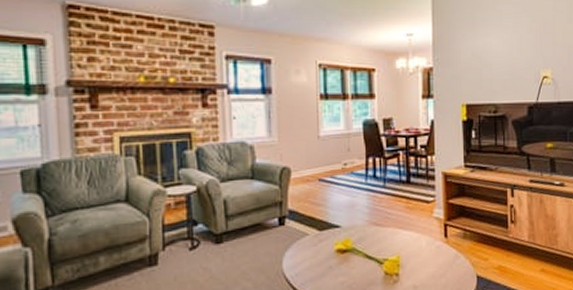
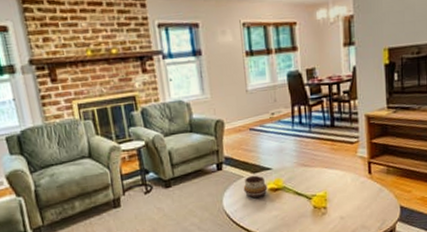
decorative bowl: none [307,233,335,260] -> present [243,175,268,198]

